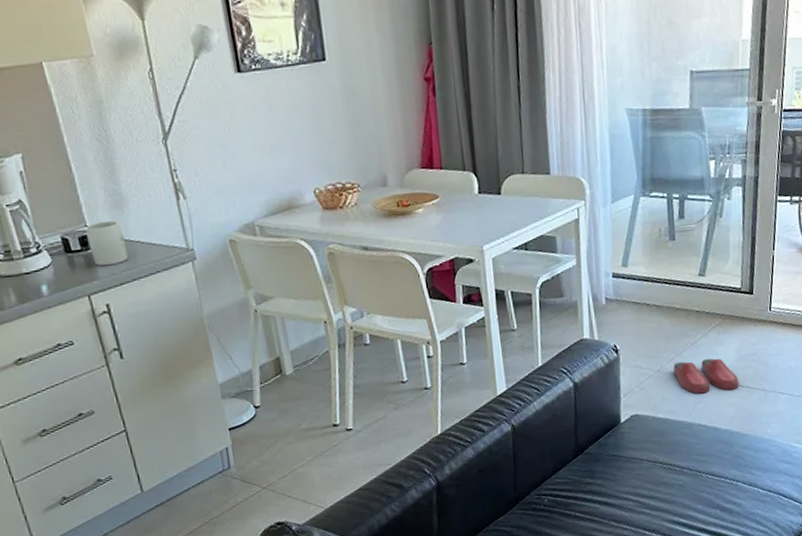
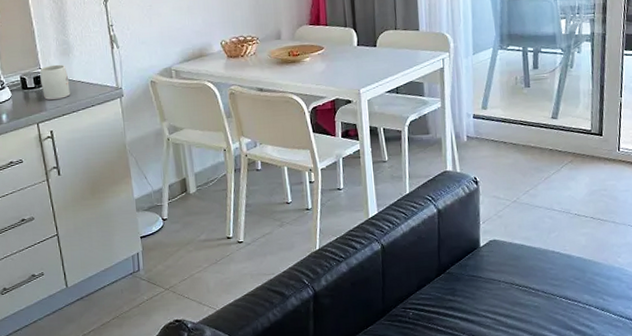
slippers: present [673,358,739,394] -> none [528,192,591,224]

